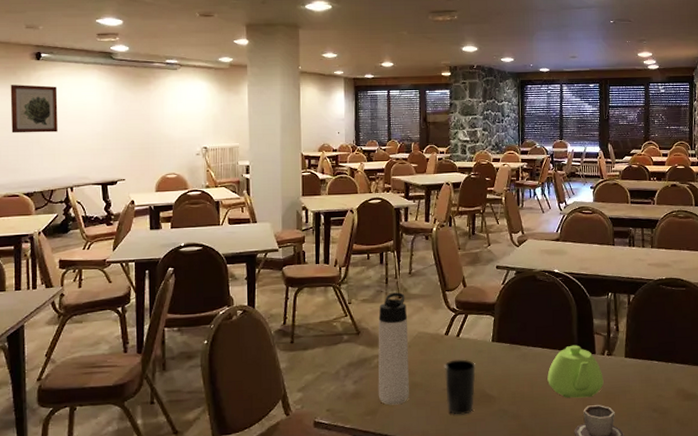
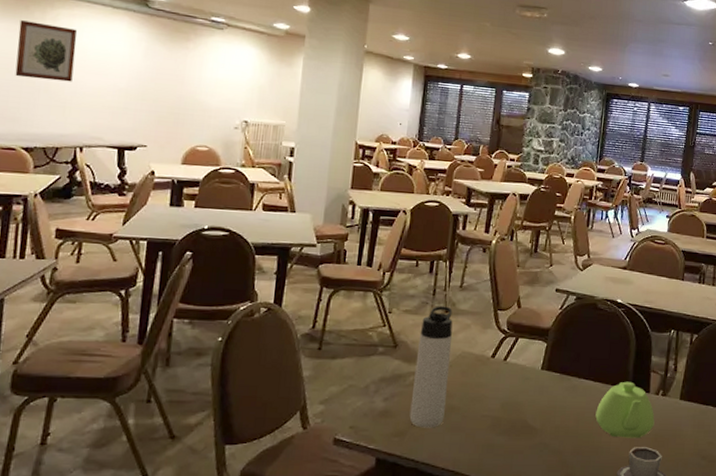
cup: present [444,359,476,415] -> none [483,385,520,445]

